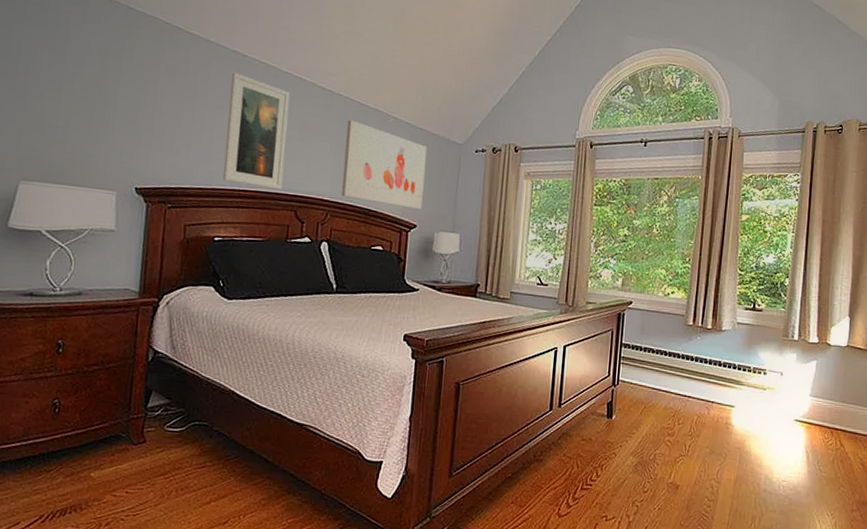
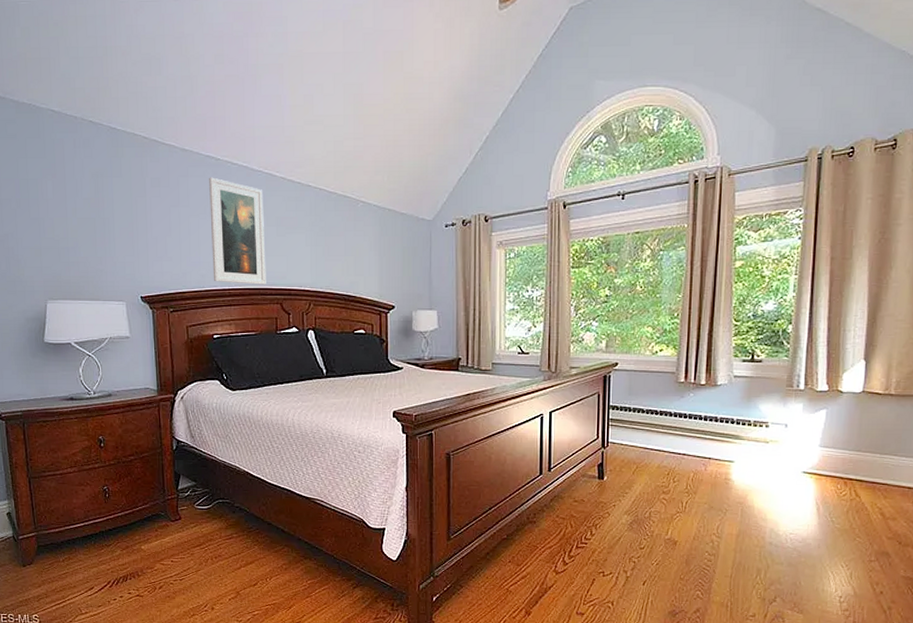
wall art: present [341,119,427,210] -> none [318,209,398,291]

